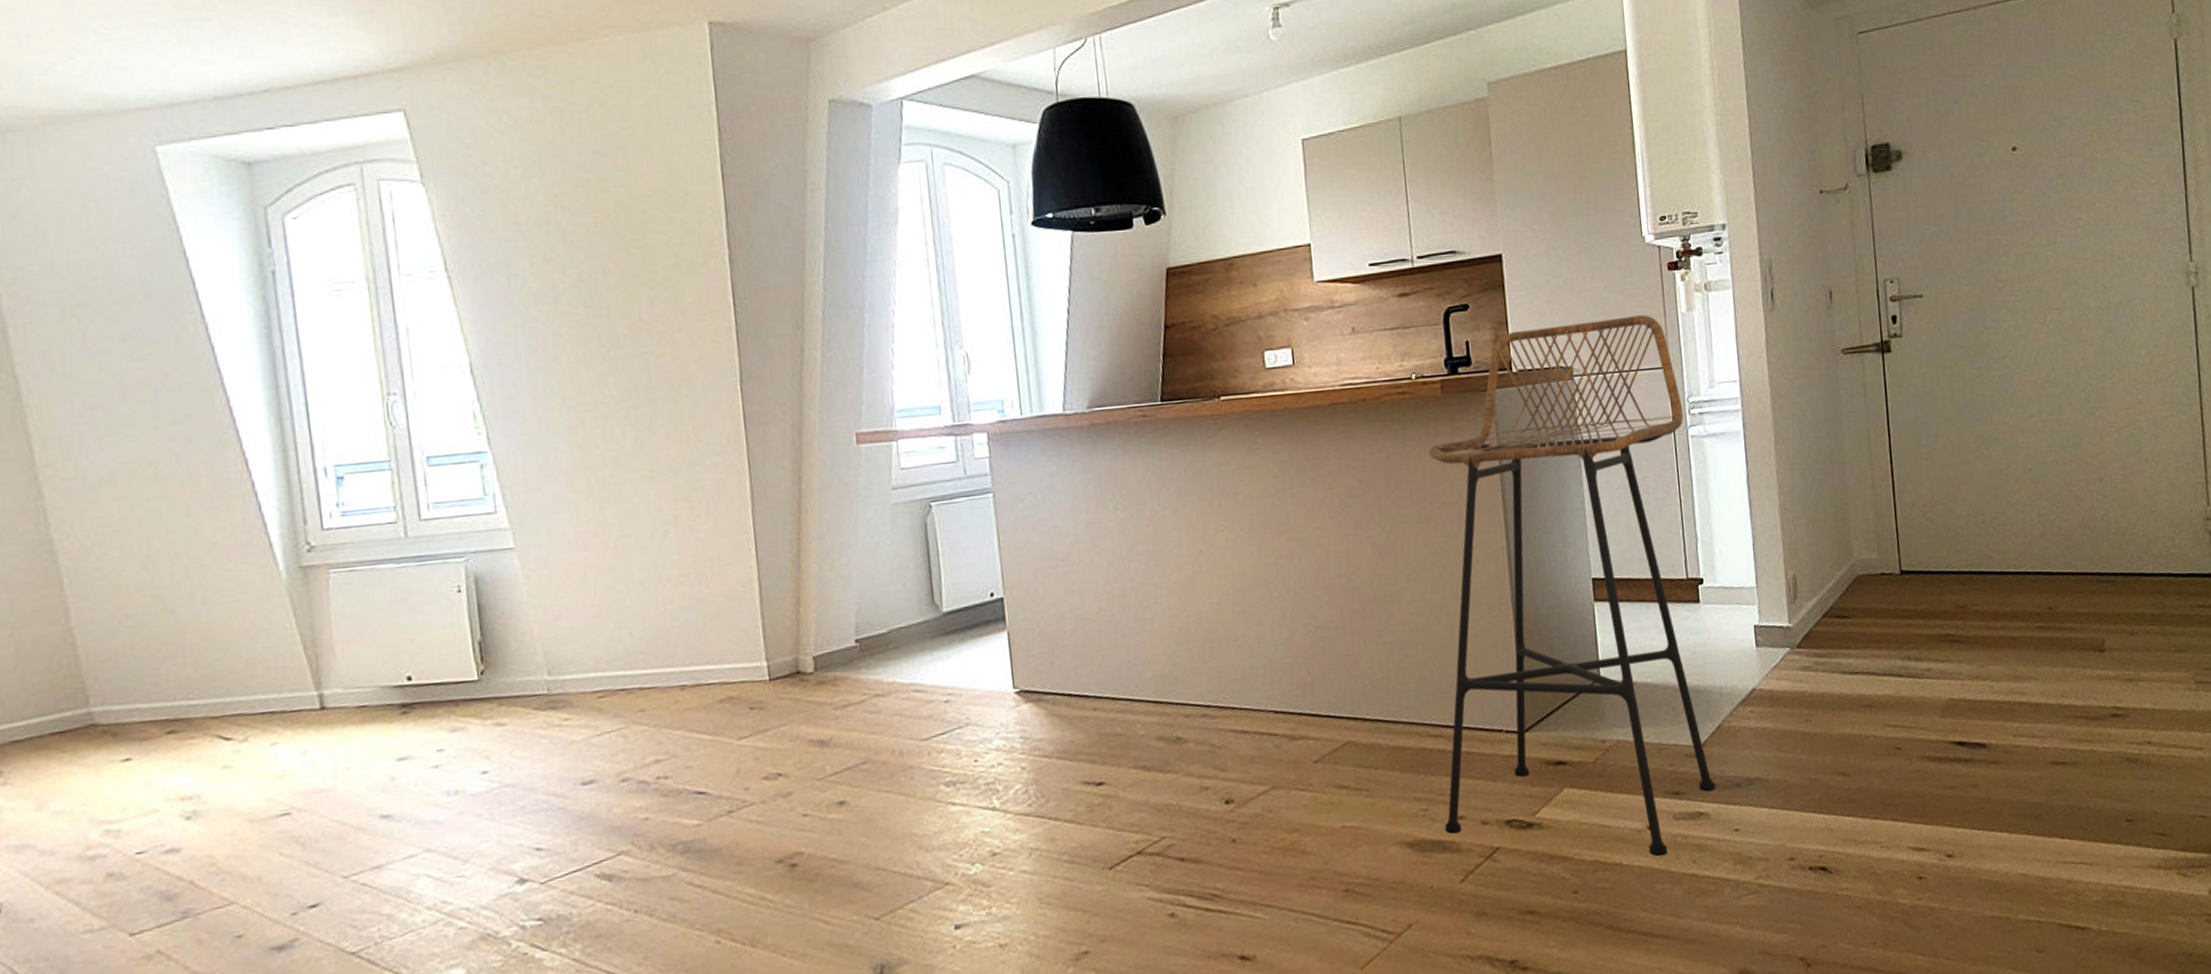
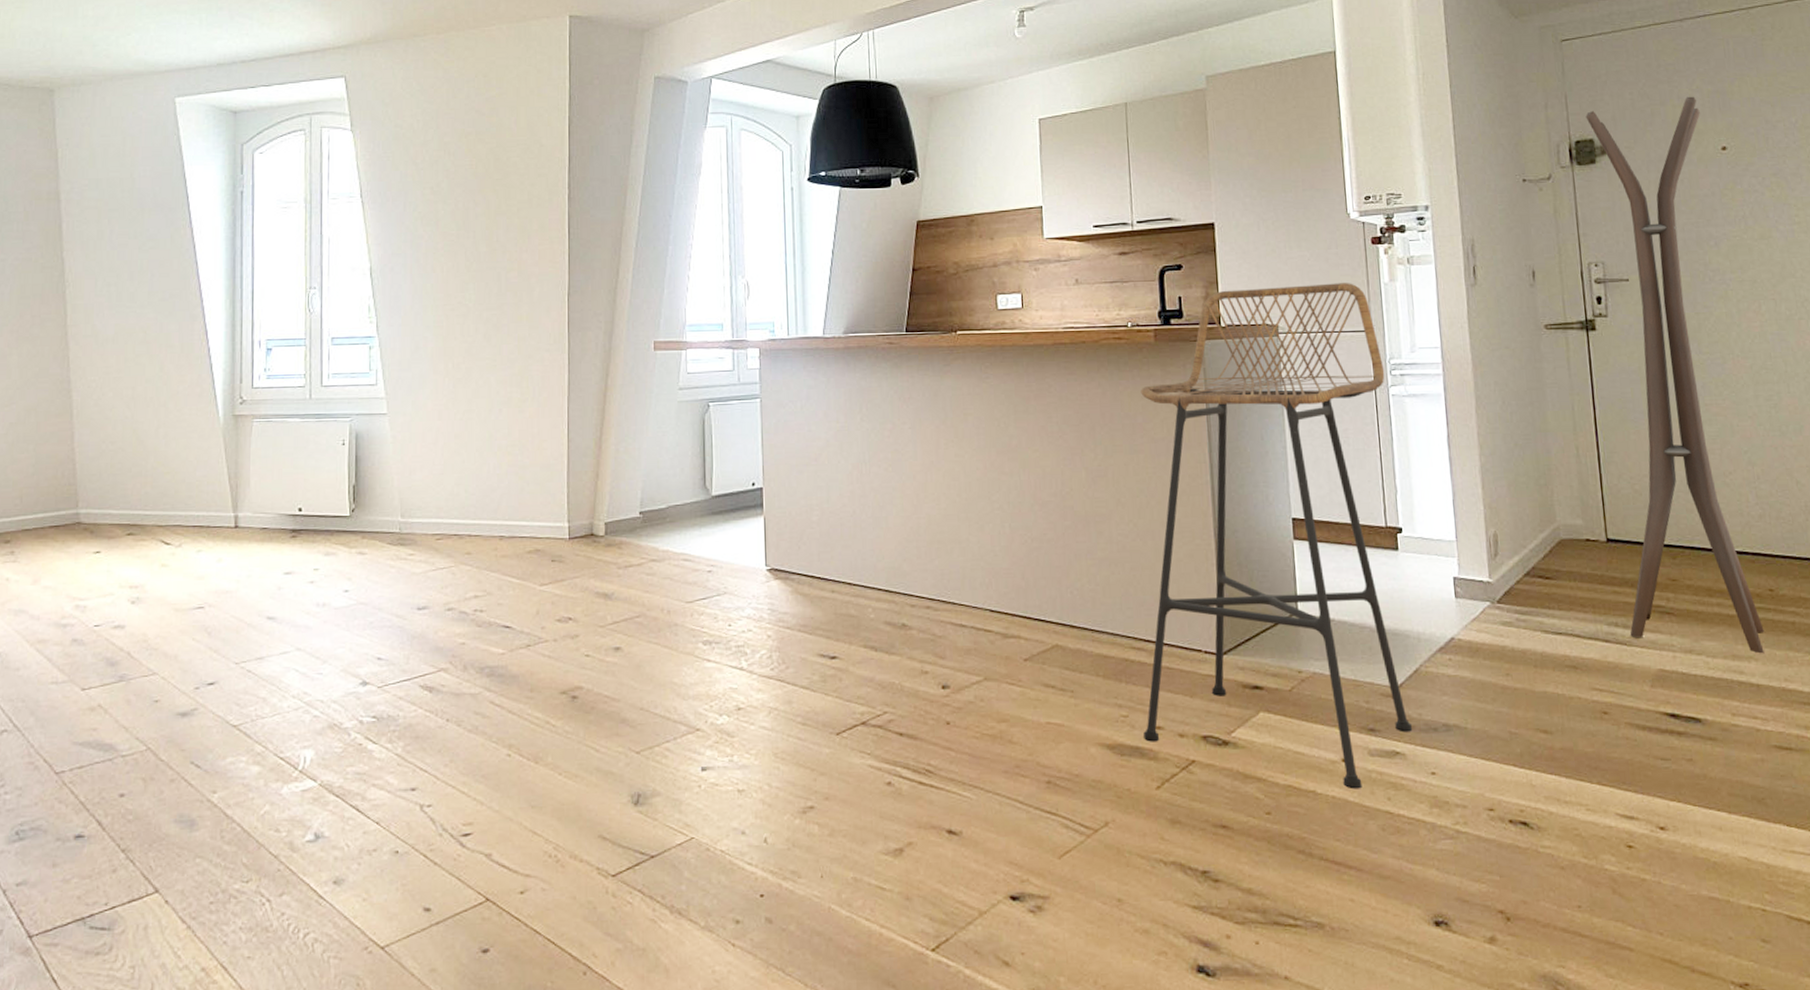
coat rack: none [1881,92,2044,672] -> present [1585,96,1765,653]

